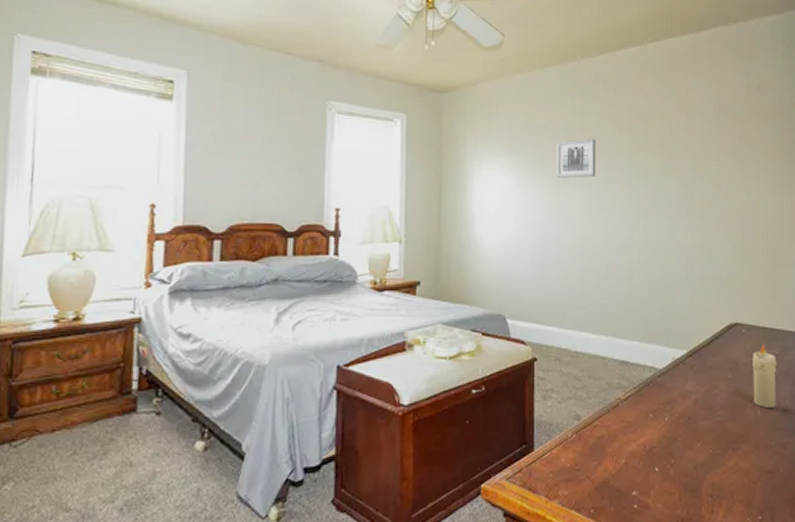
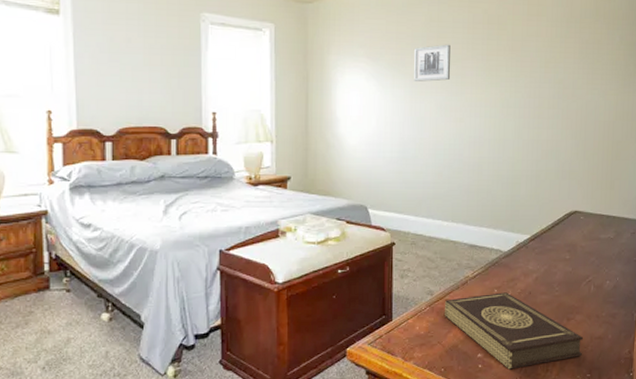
book: none [594,417,752,511] -> present [445,292,583,370]
candle: present [753,344,777,408] -> none [587,229,611,284]

